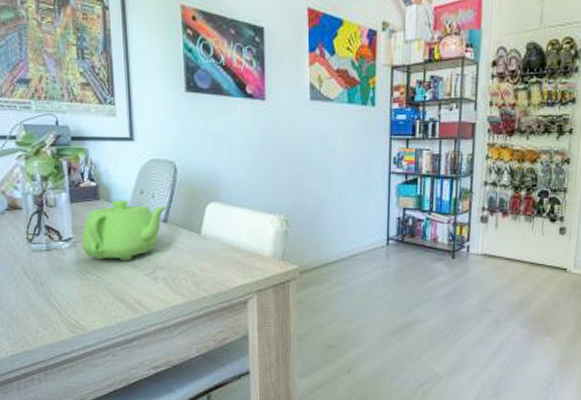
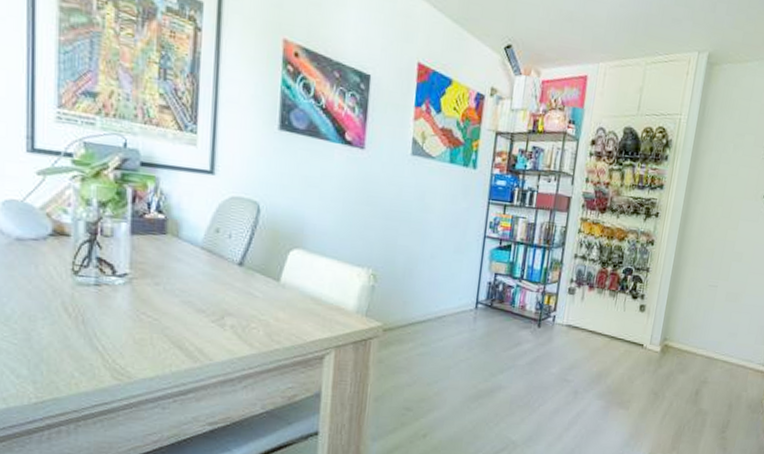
teapot: present [81,200,168,261] -> none [139,236,246,305]

